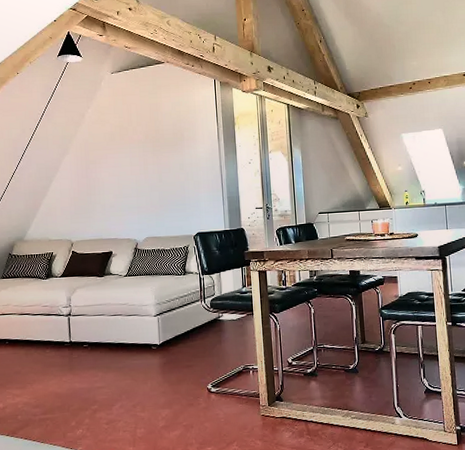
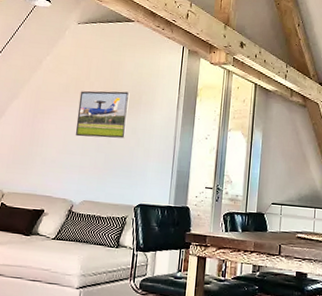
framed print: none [125,131,174,180] -> present [75,90,130,139]

